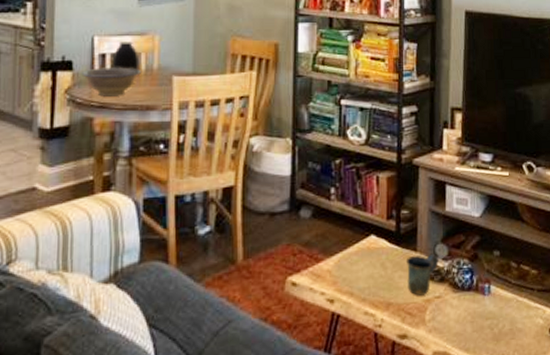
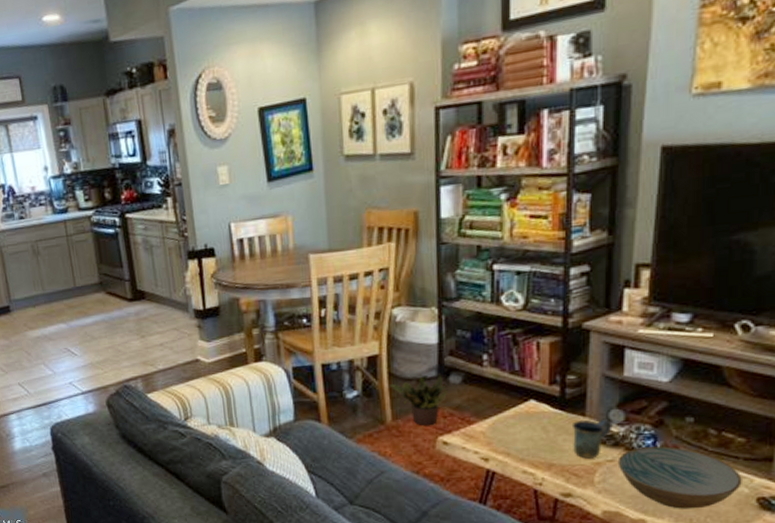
bowl: present [81,67,141,97] -> none [223,249,278,279]
vase: present [112,41,139,70] -> none [249,224,275,252]
potted plant: none [243,207,299,266] -> present [390,373,449,426]
bowl: none [444,280,538,345] -> present [617,446,742,509]

